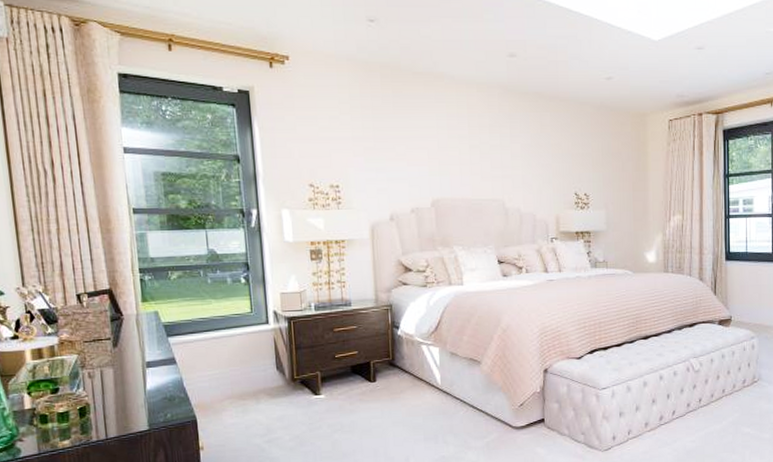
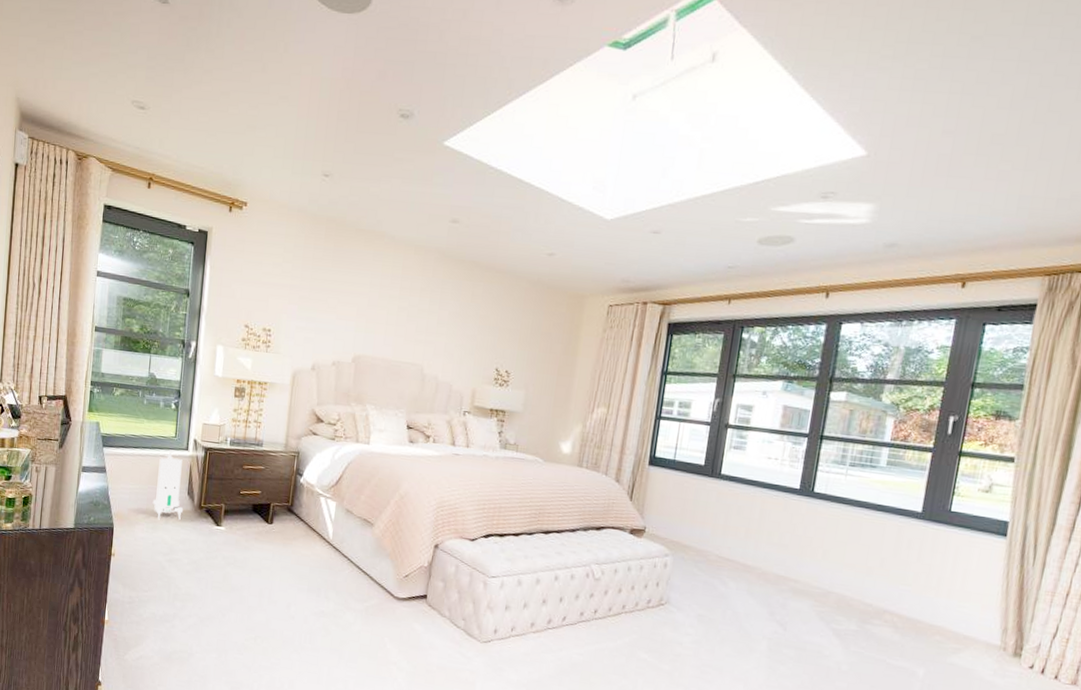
toy robot: none [237,328,275,402] -> present [152,452,184,521]

